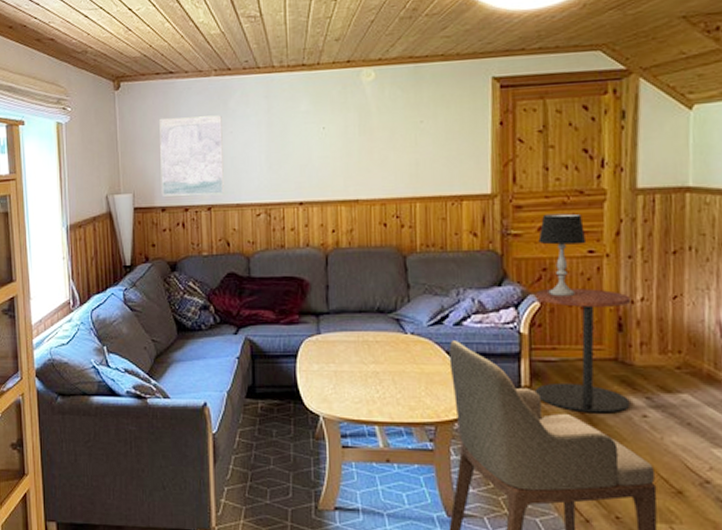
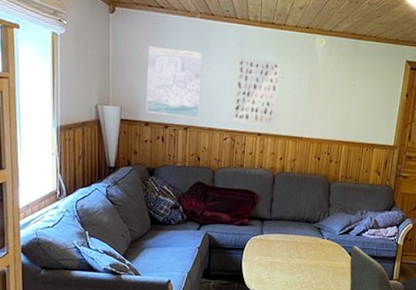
wall art: none [265,110,320,193] -> present [233,57,281,126]

